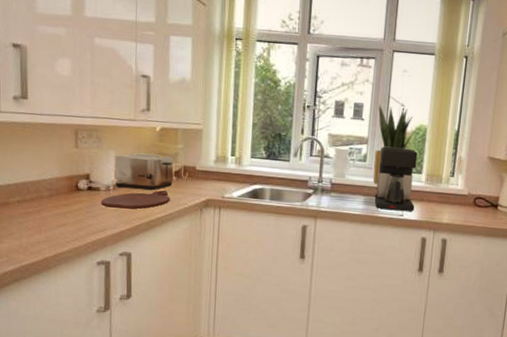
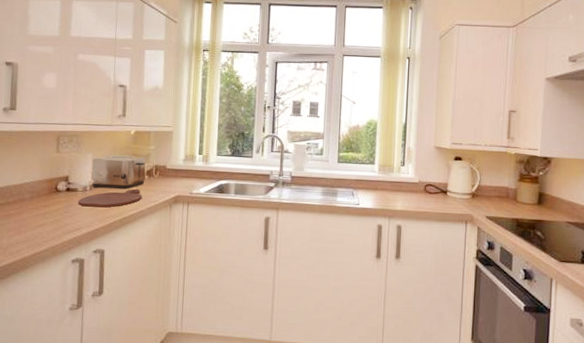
planter: present [373,104,417,184] -> none [329,103,368,175]
coffee maker: present [374,147,418,211] -> none [332,141,370,200]

